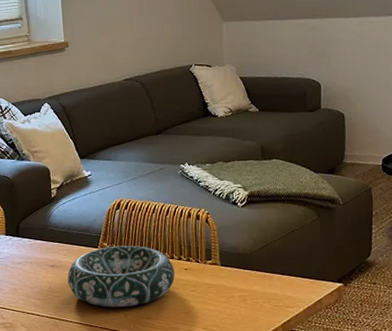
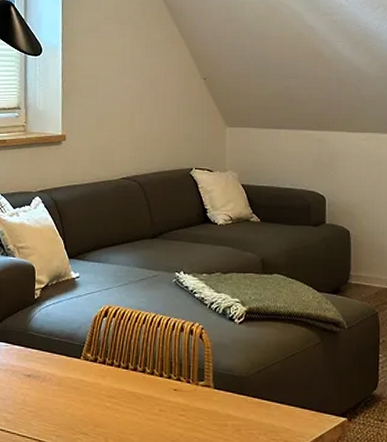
decorative bowl: present [67,245,175,307] -> none [44,357,163,429]

